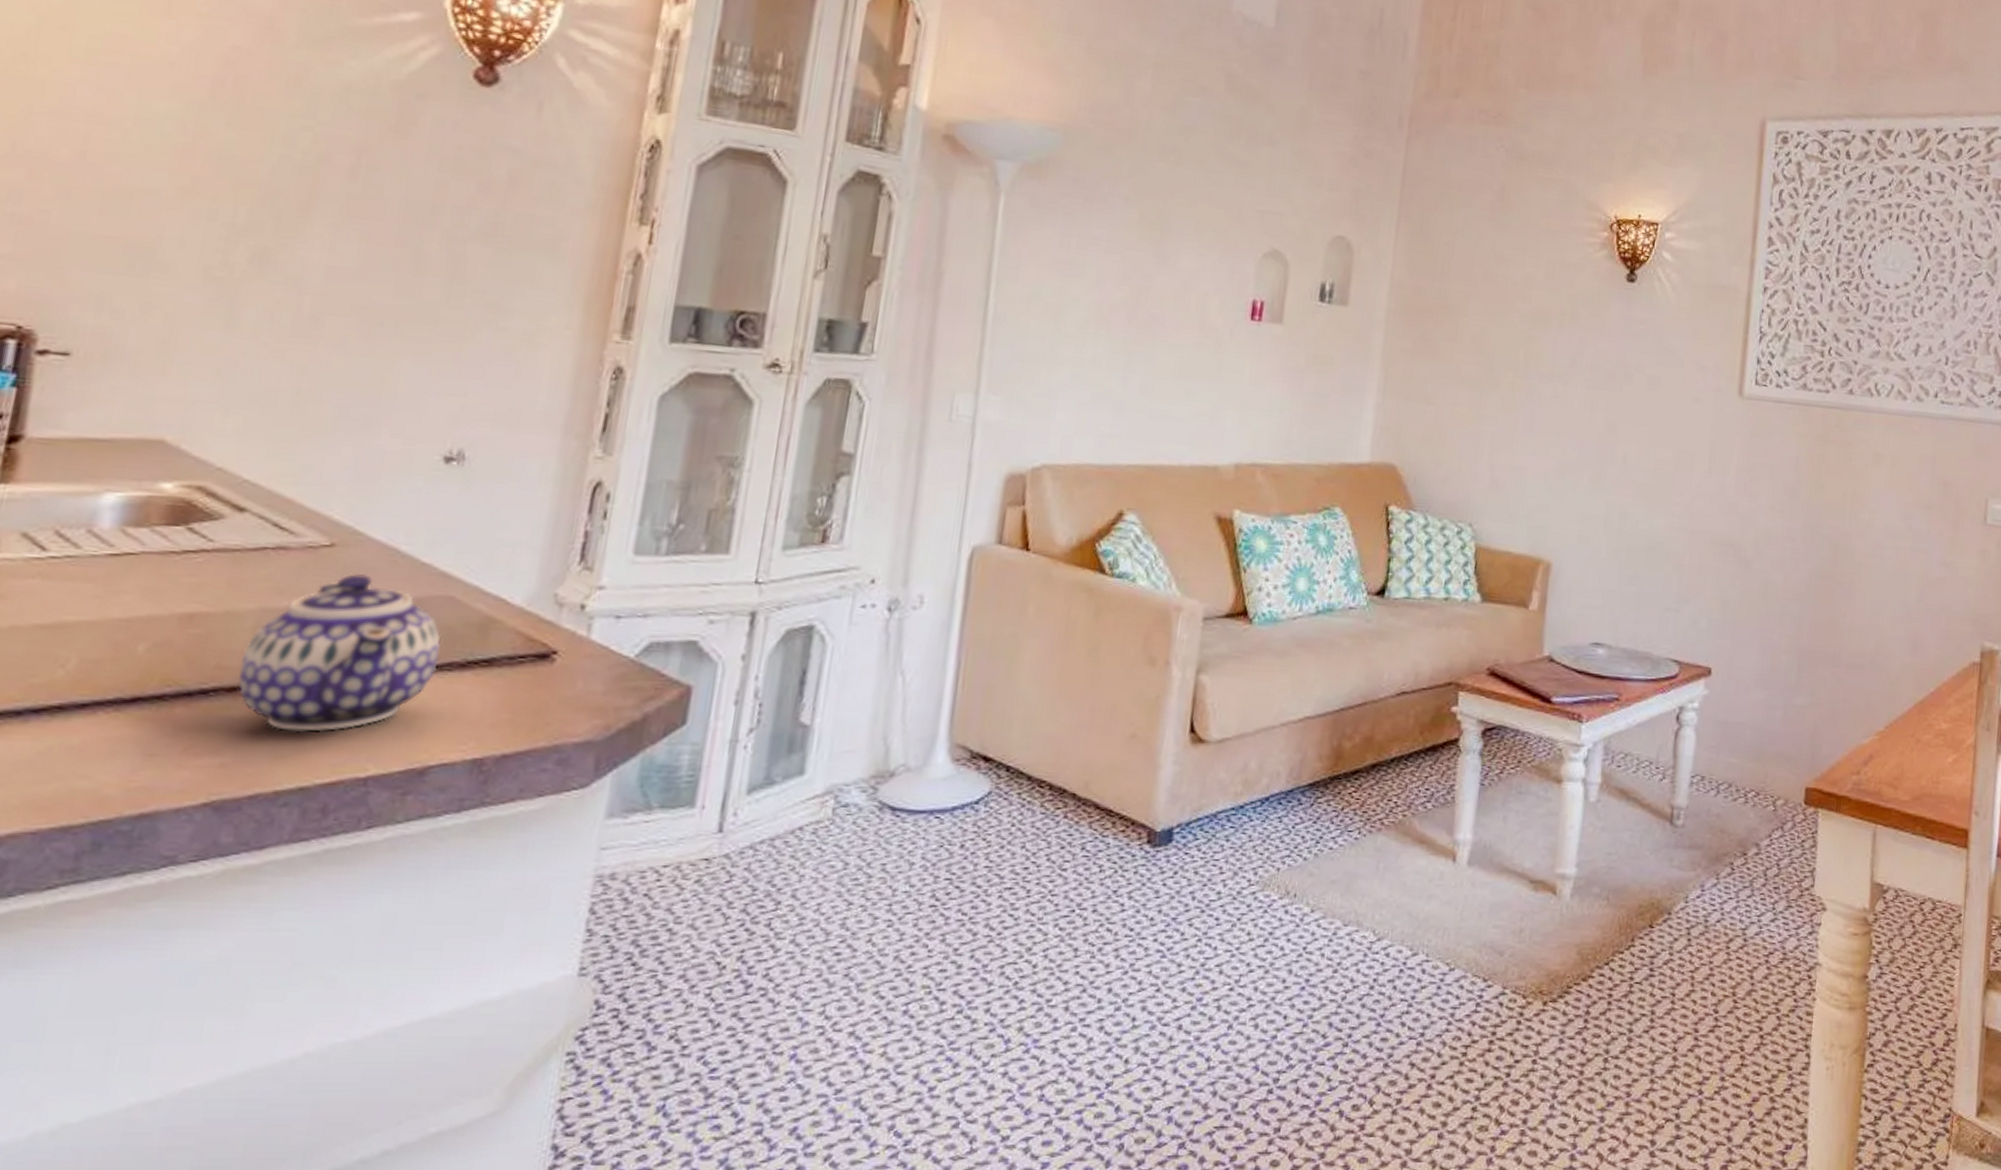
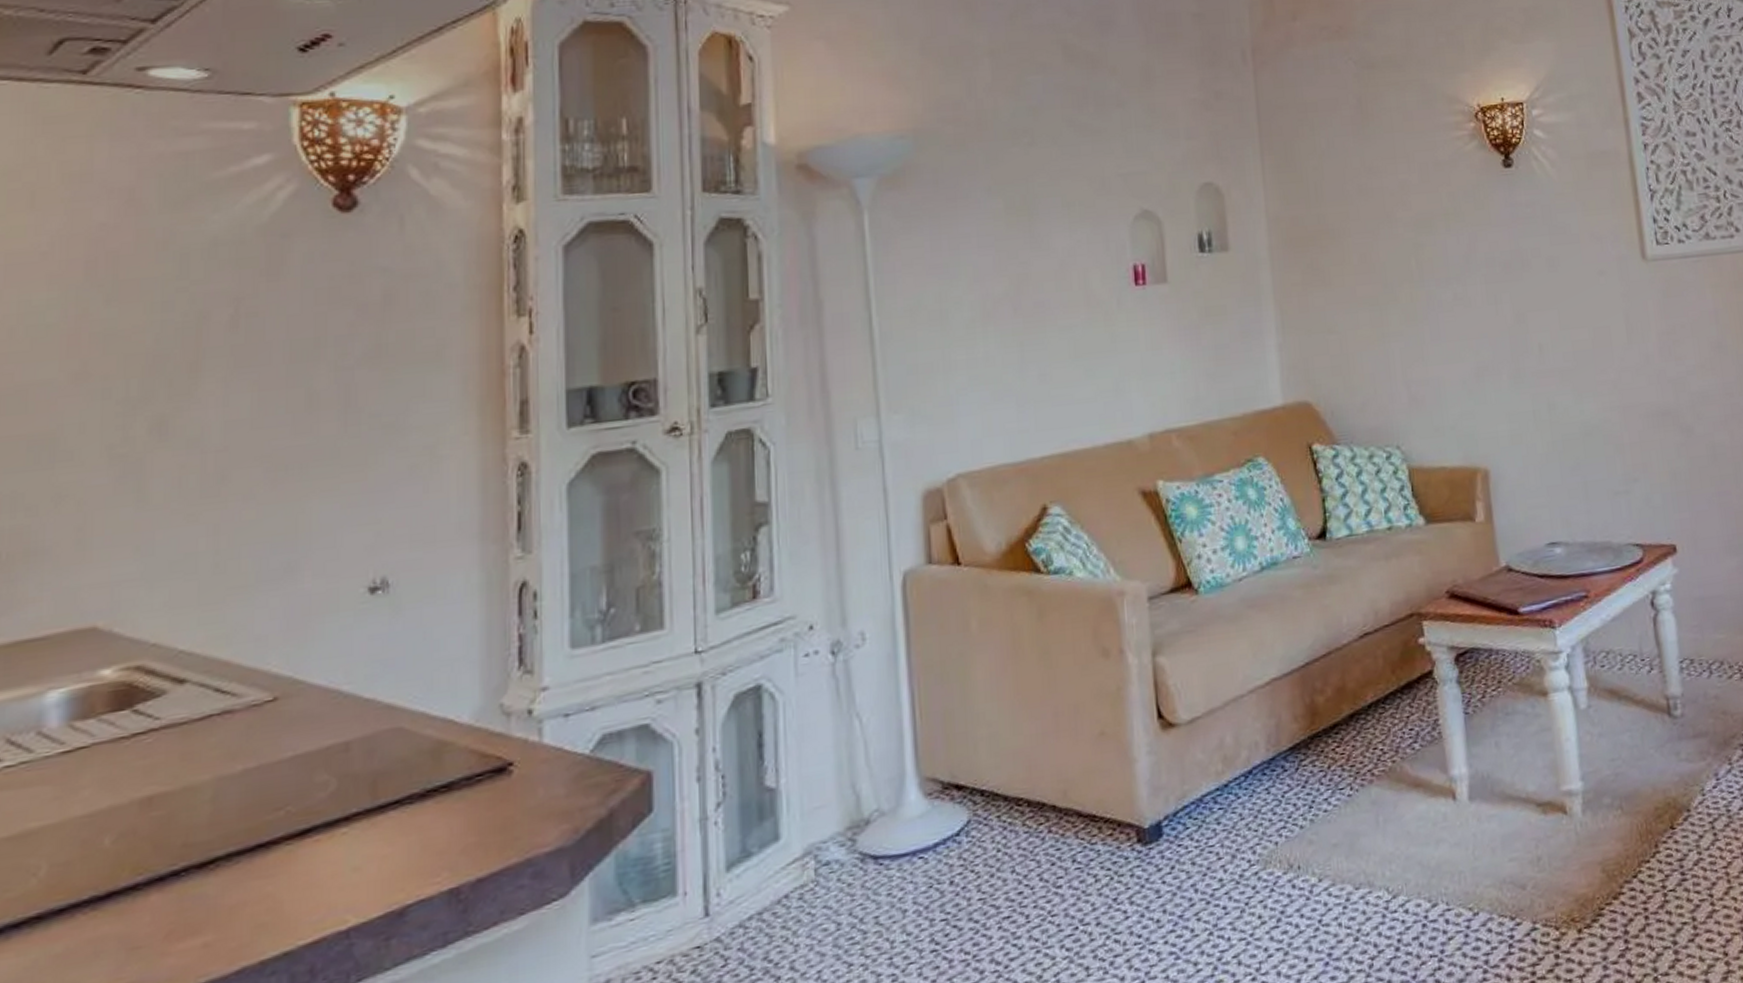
teapot: present [237,574,441,732] -> none [205,722,397,899]

